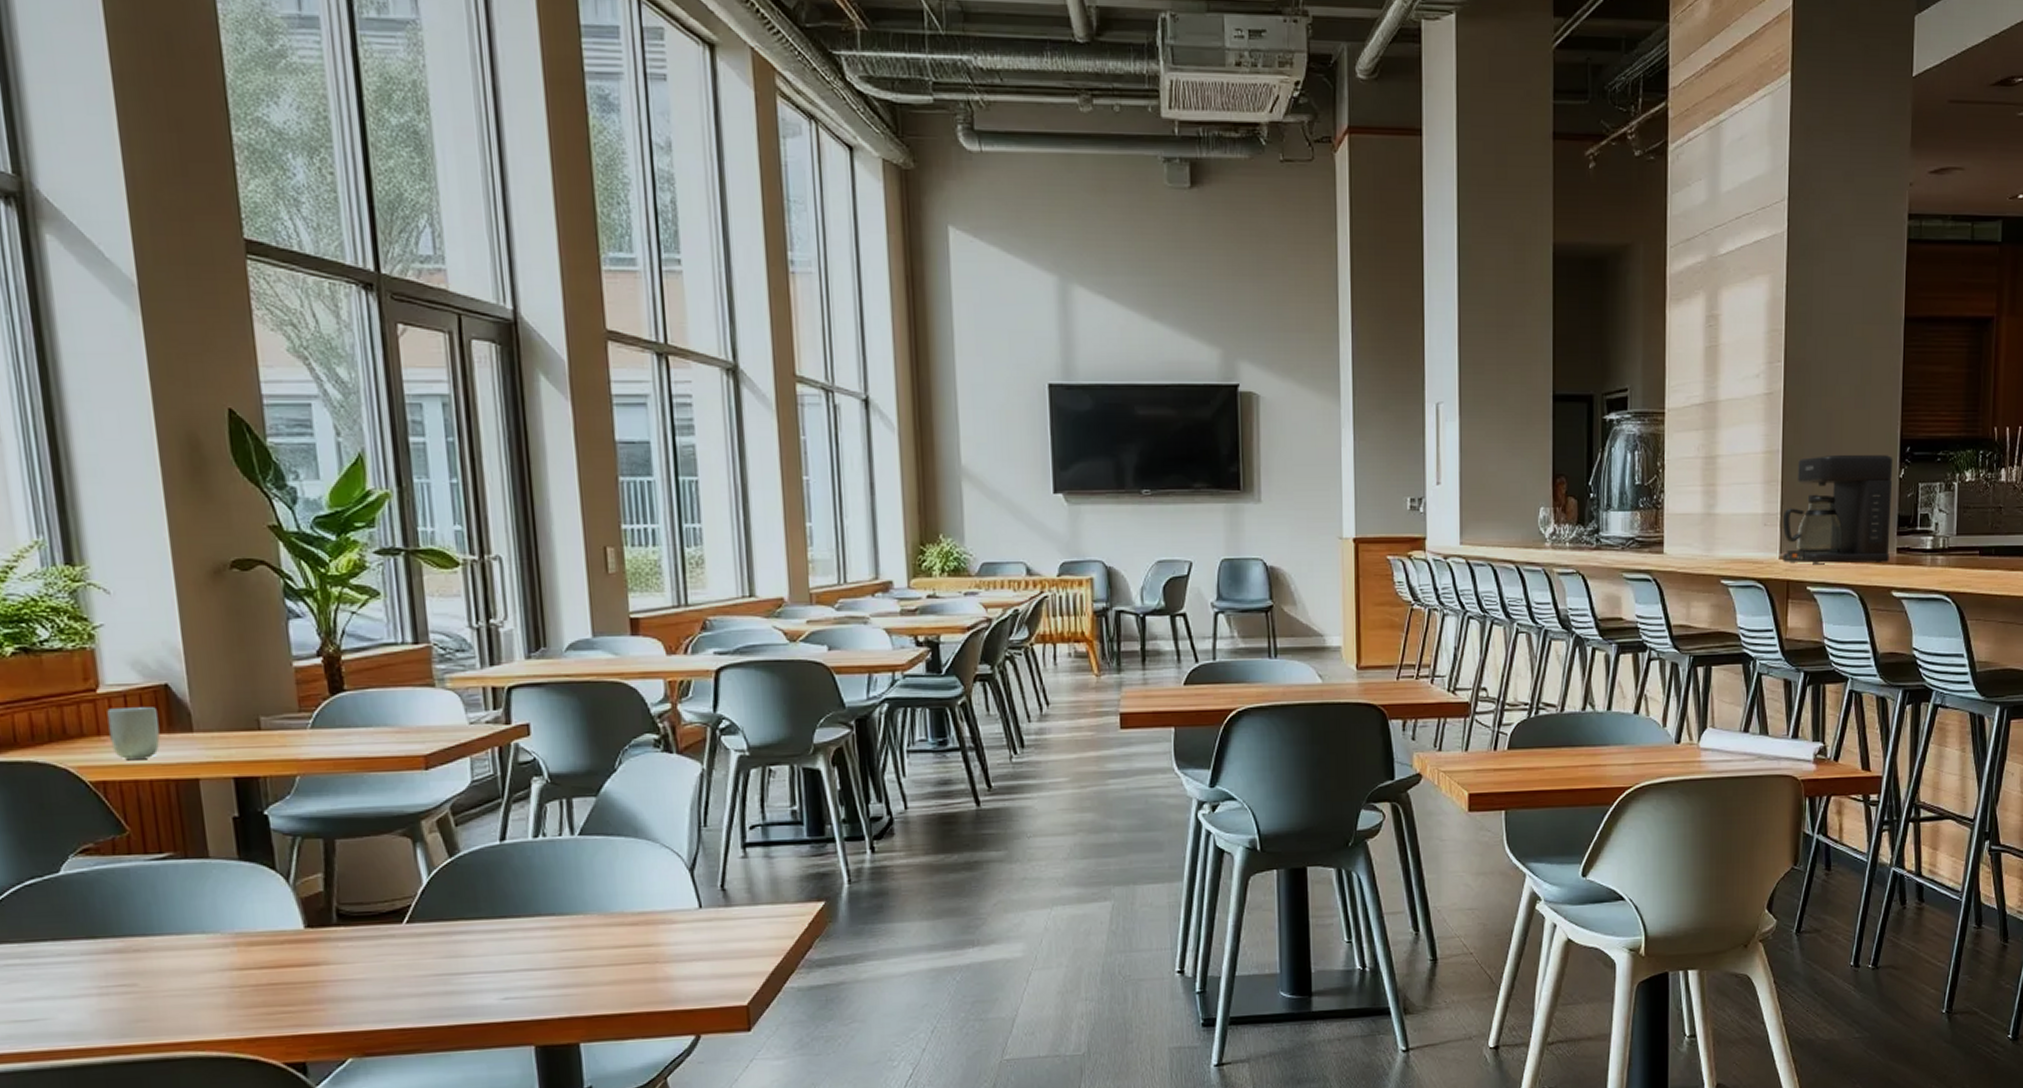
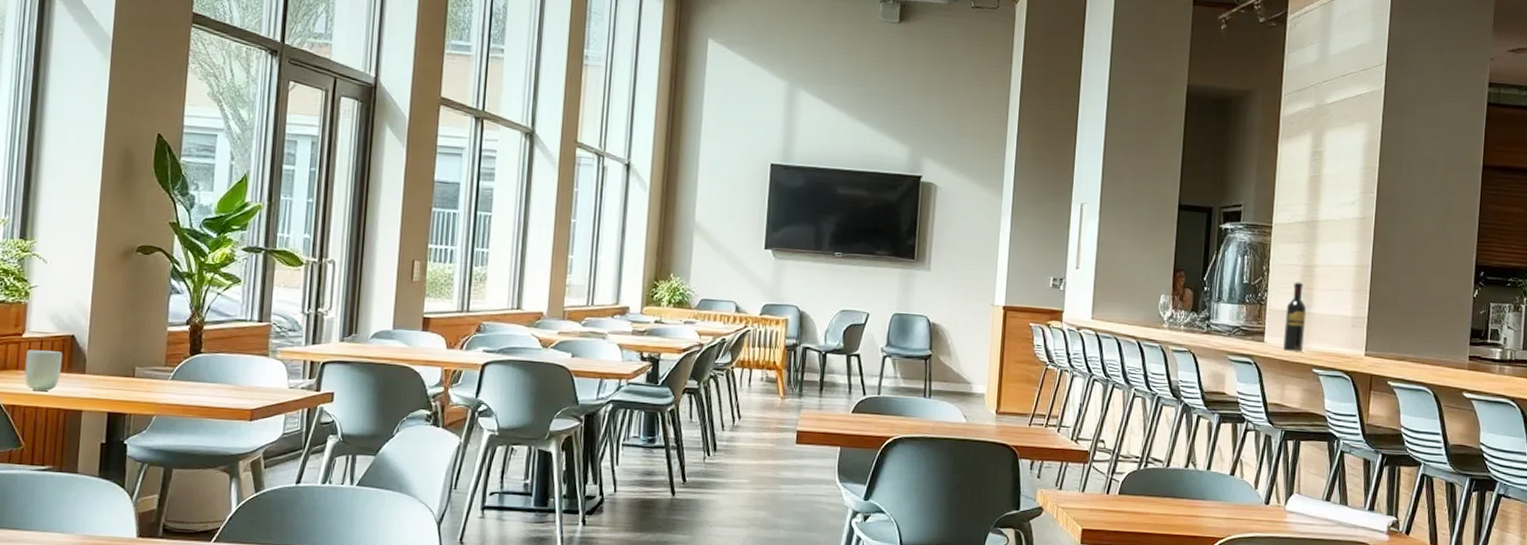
wine bottle: none [1685,477,1710,563] -> present [1283,282,1307,353]
coffee maker: present [1783,455,1893,565] -> none [1367,273,1469,368]

